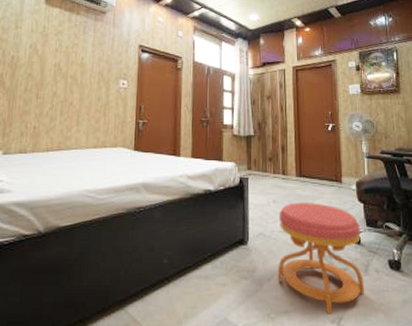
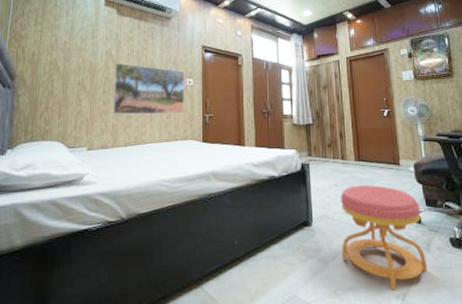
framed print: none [34,58,119,118] -> present [112,63,185,115]

